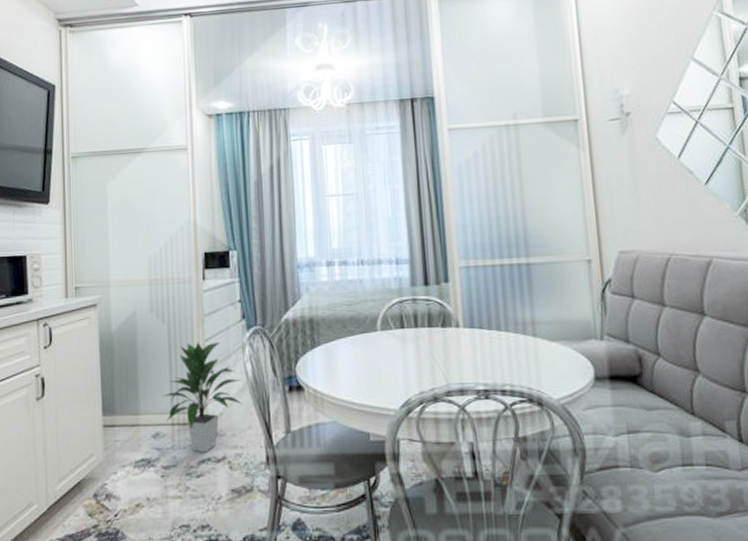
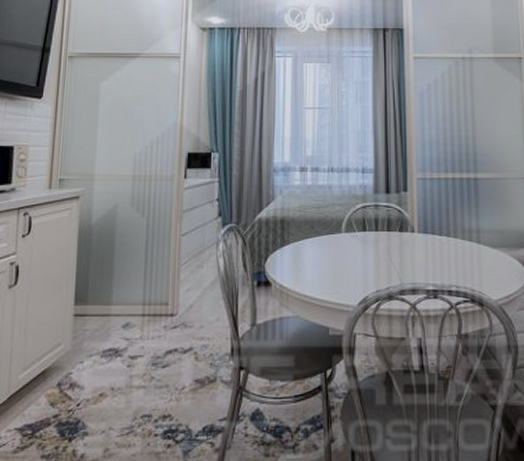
indoor plant: present [163,341,242,453] -> none [136,236,213,344]

